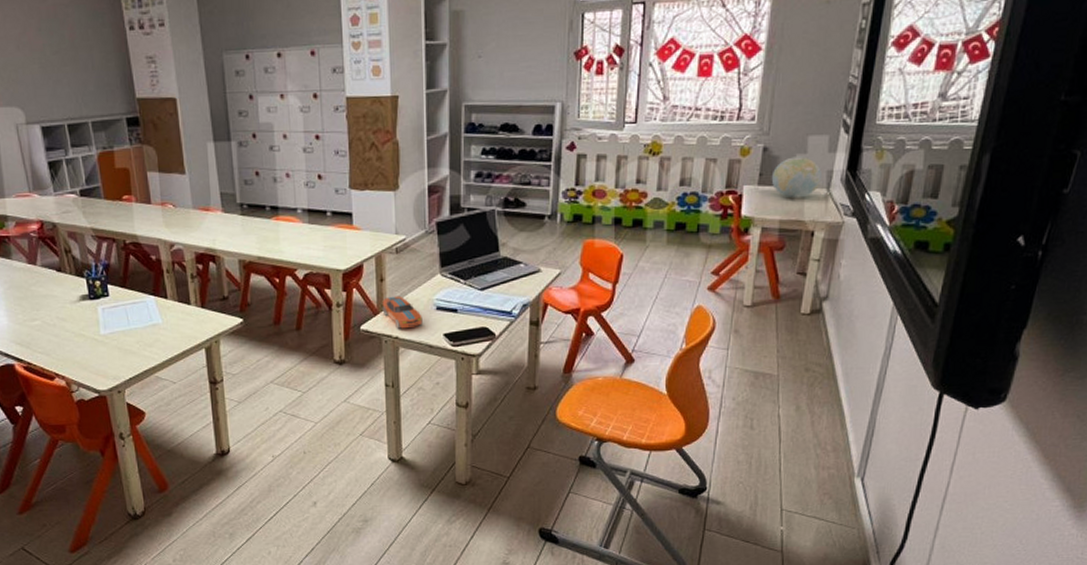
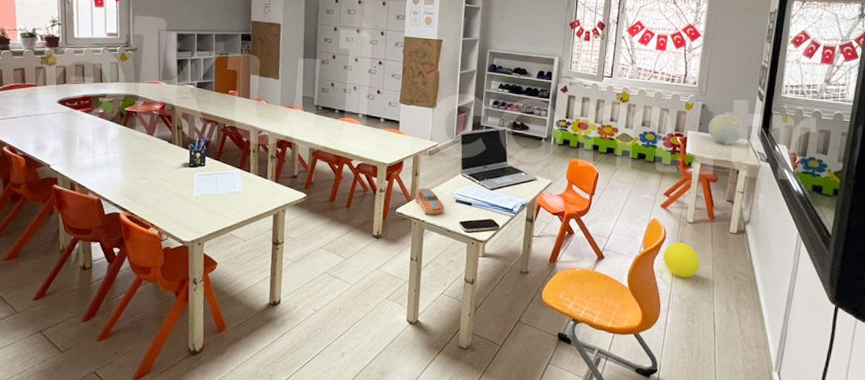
ball: none [711,333,762,376] -> present [663,242,701,278]

